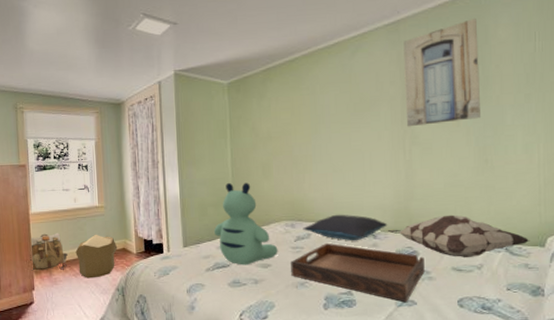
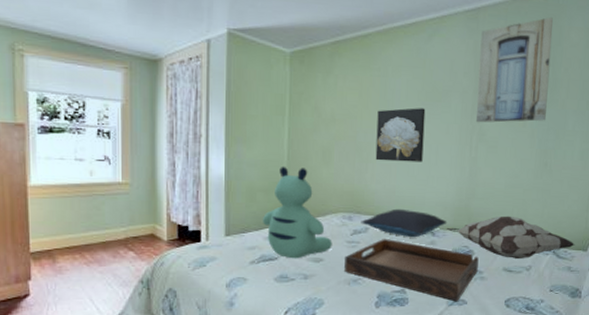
backpack: present [30,233,68,271] -> none [26,211,78,257]
pouf: present [75,234,118,278] -> none [89,215,144,268]
wall art: none [310,119,357,171] -> present [375,108,426,162]

